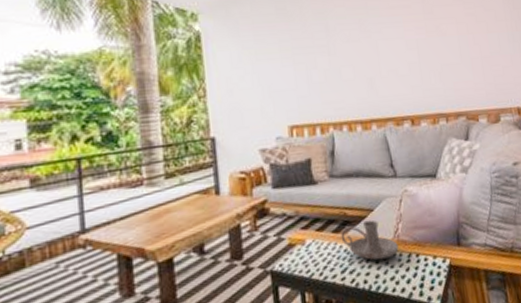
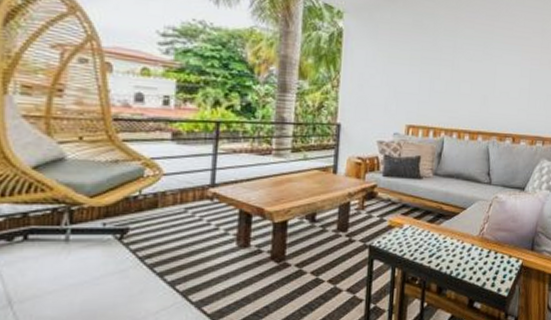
candle holder: present [340,220,399,261] -> none [434,217,482,251]

